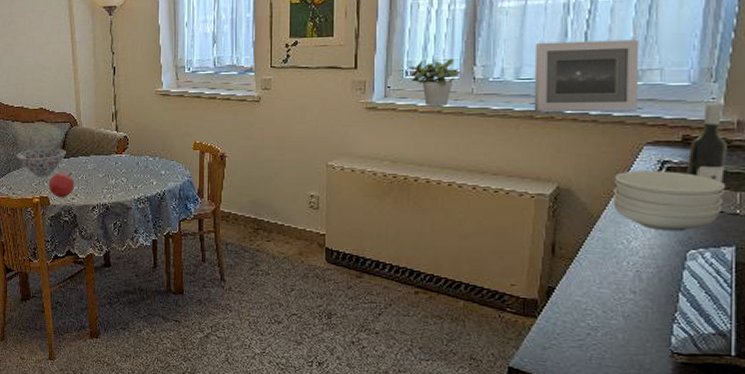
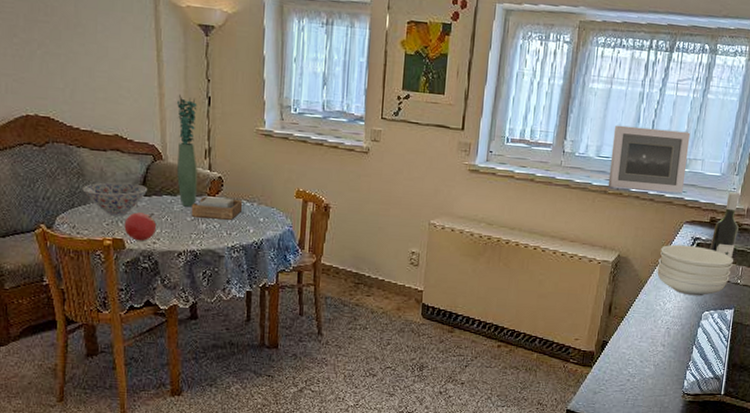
vase: none [87,67,107,165] -> present [176,94,198,207]
napkin holder: none [102,154,146,174] -> present [191,196,243,220]
potted plant: present [410,59,458,107] -> none [511,130,552,175]

